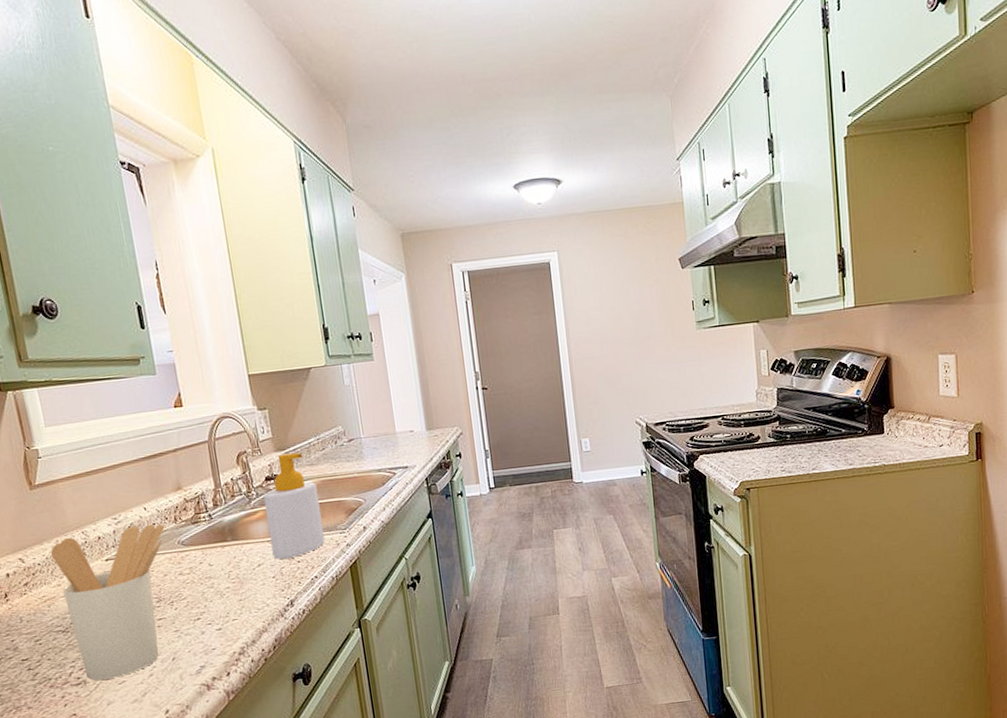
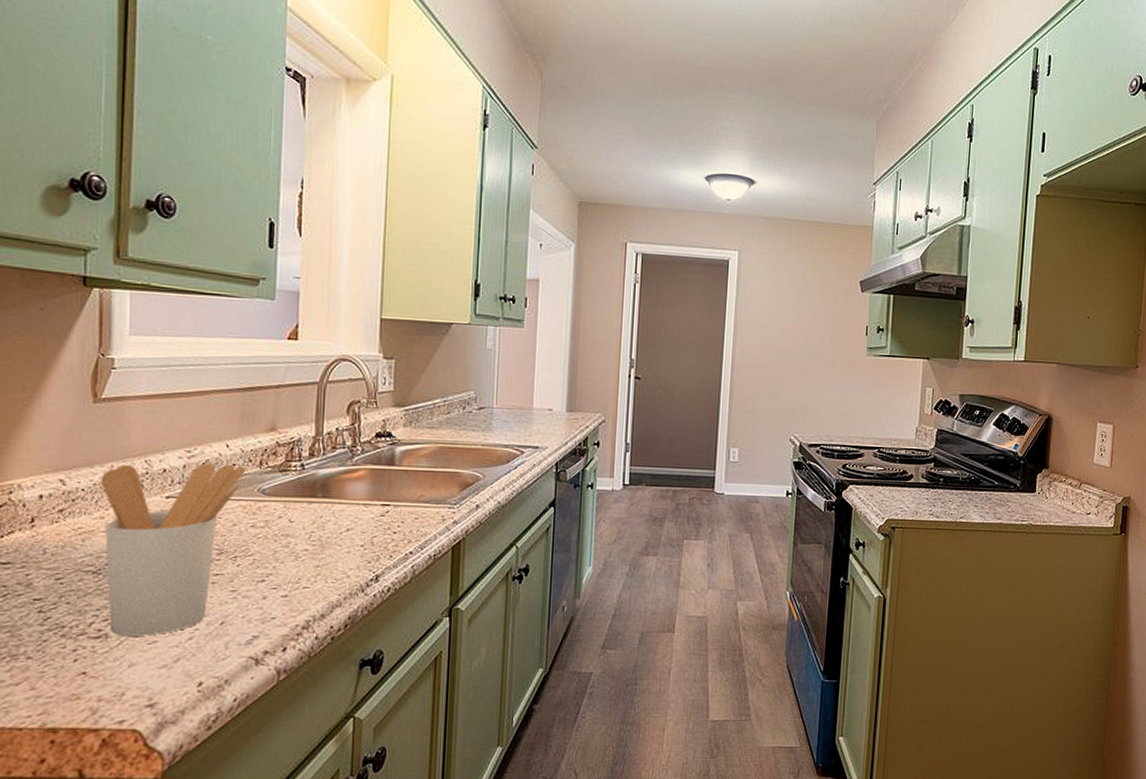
soap bottle: present [263,452,325,559] -> none [366,411,433,527]

